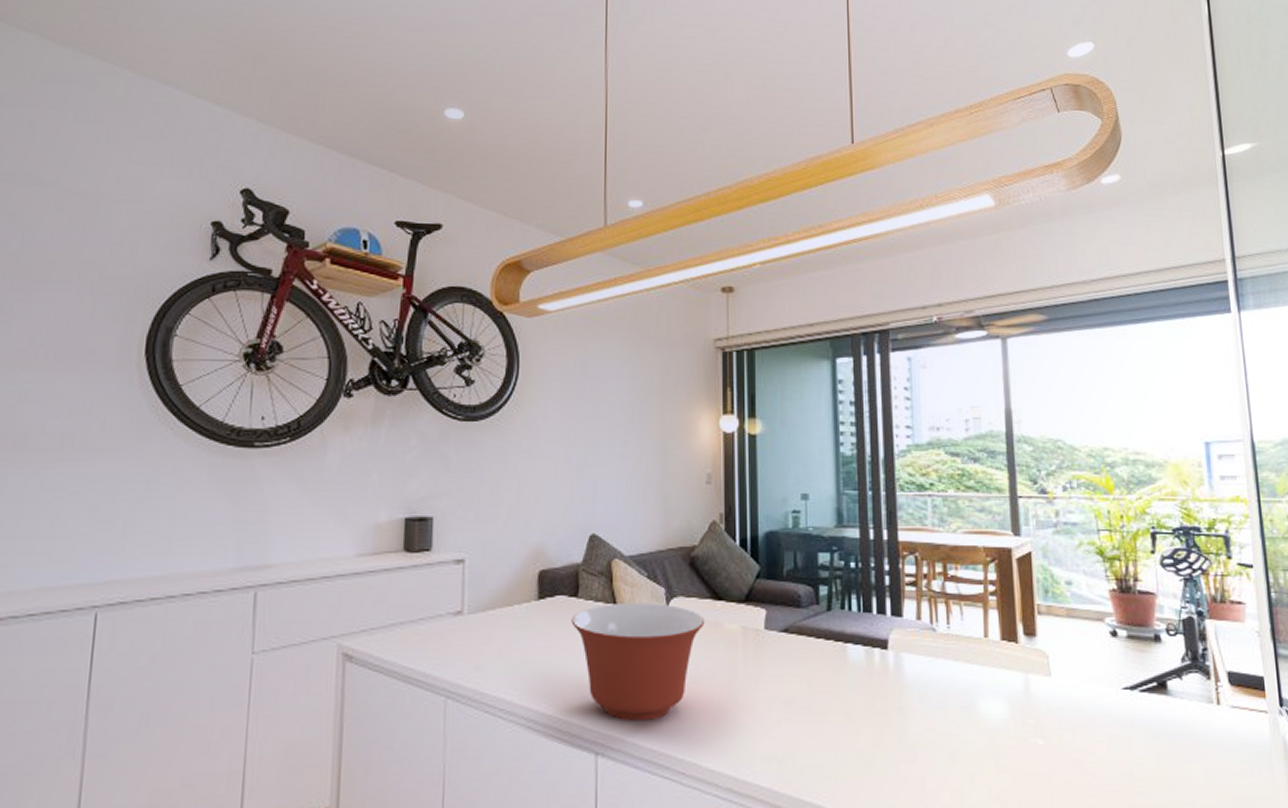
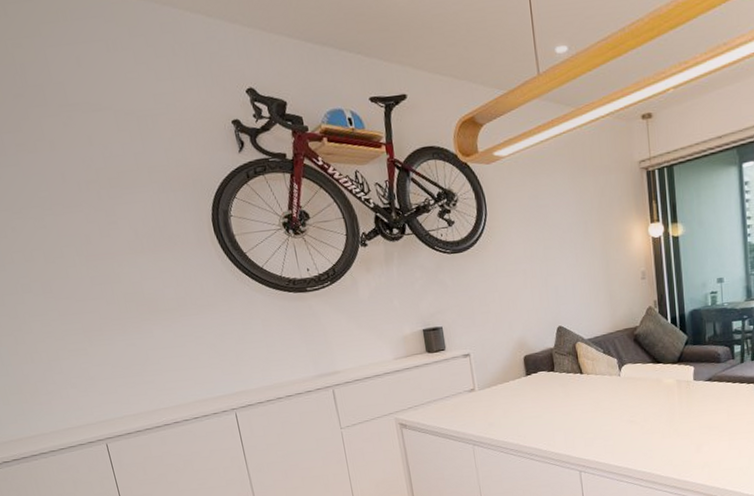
mixing bowl: present [571,603,705,720] -> none [551,370,649,449]

